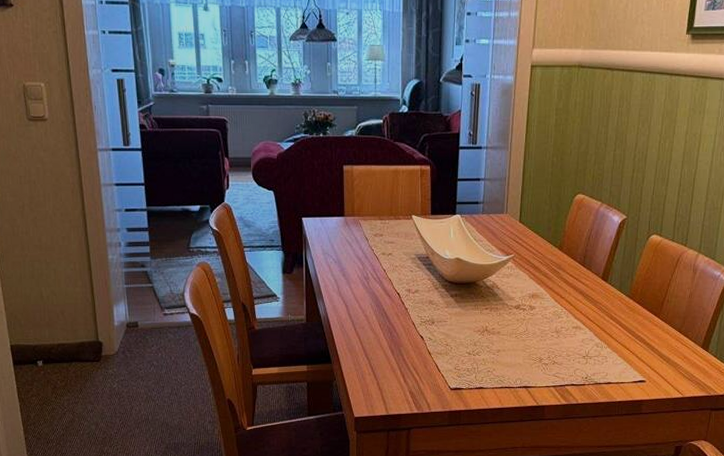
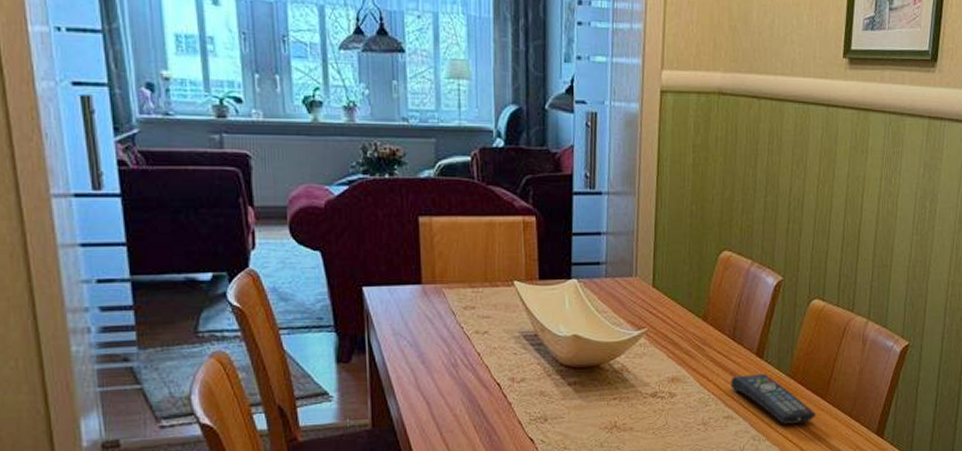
remote control: none [580,294,651,335] -> present [731,374,817,424]

